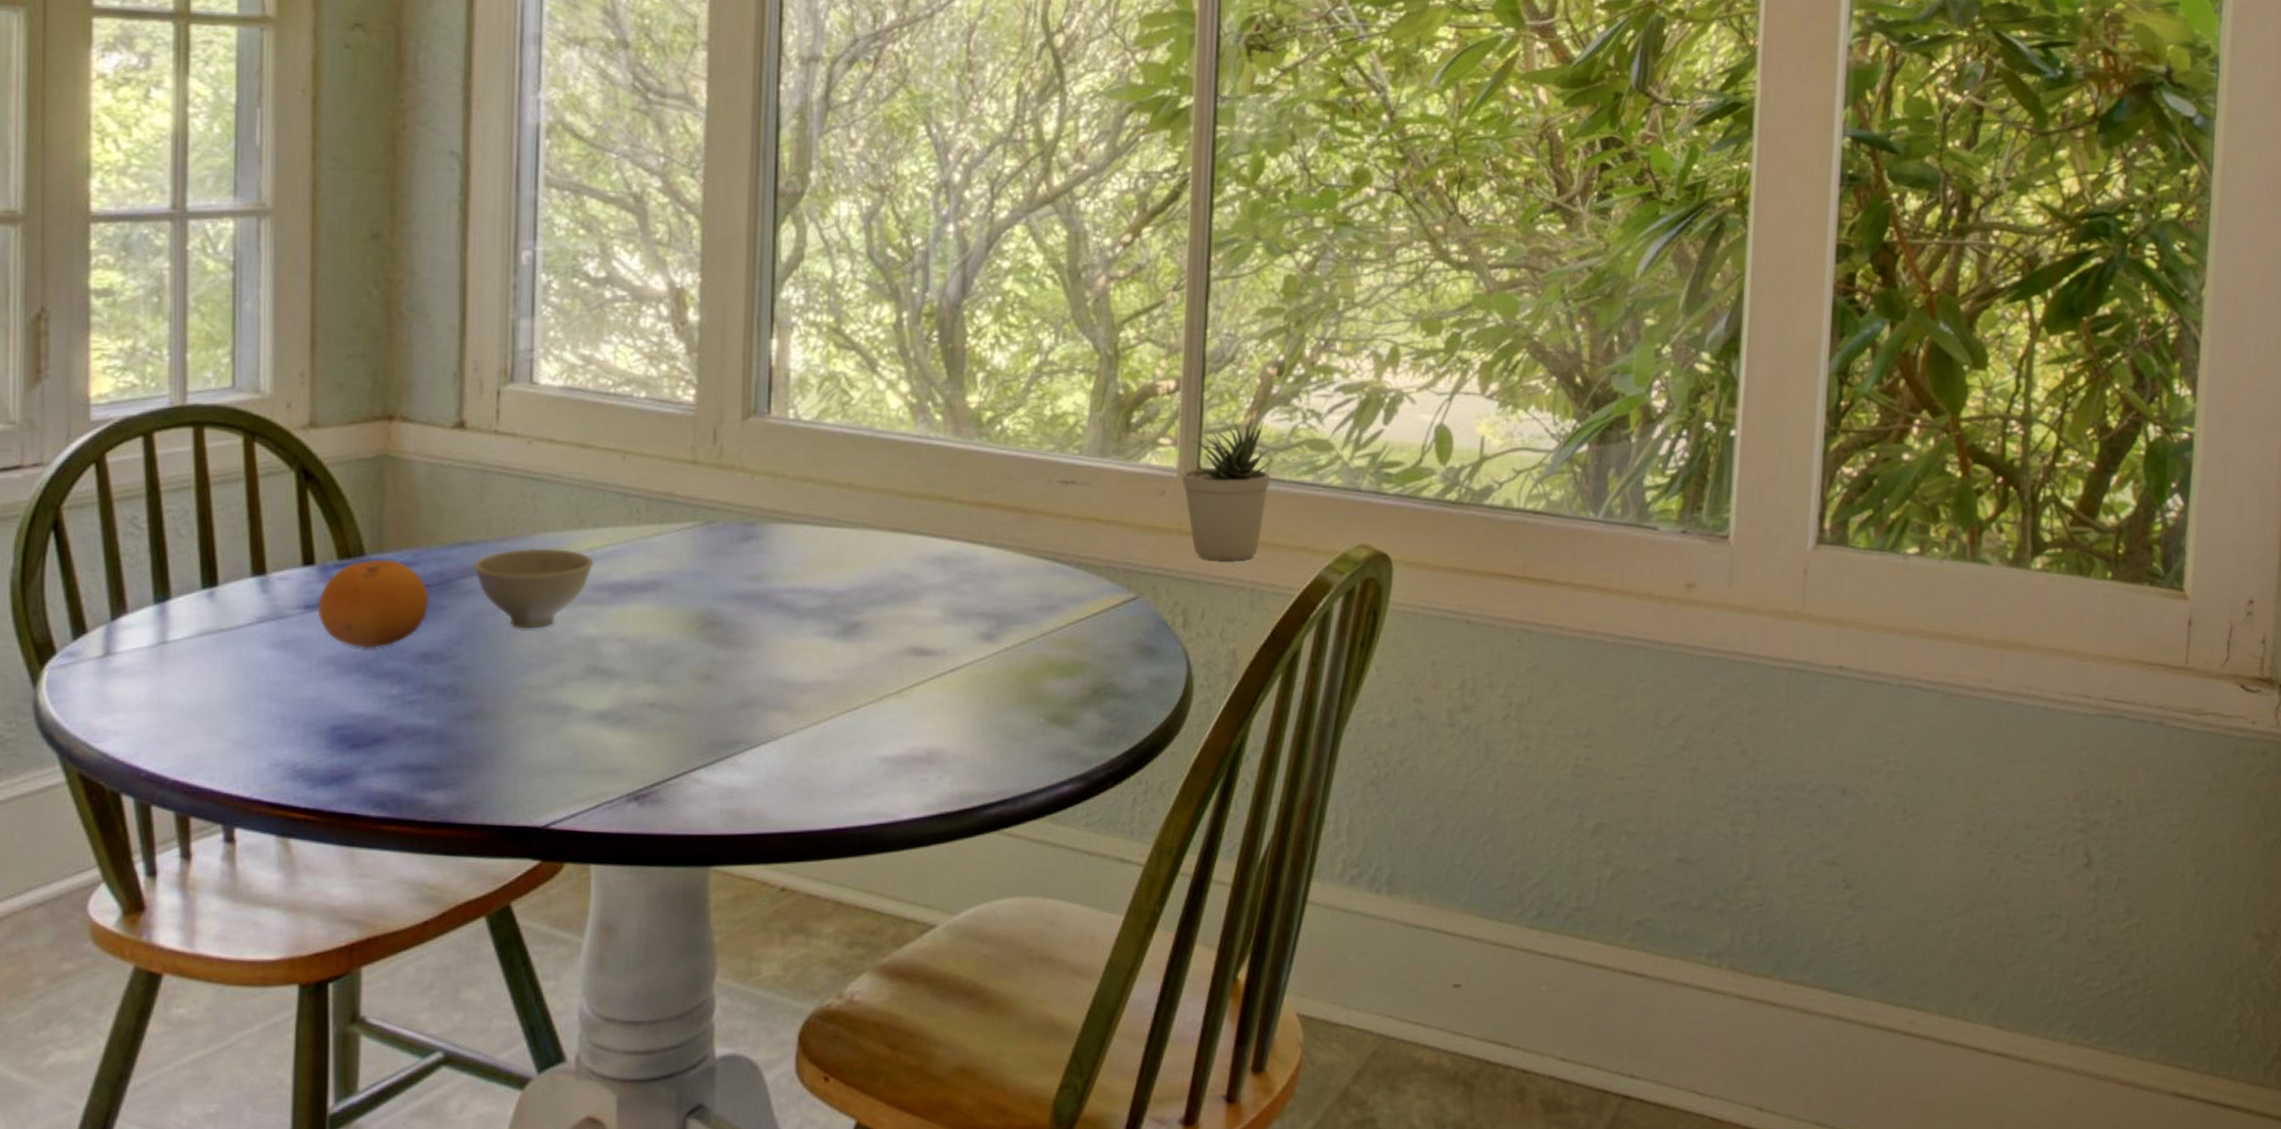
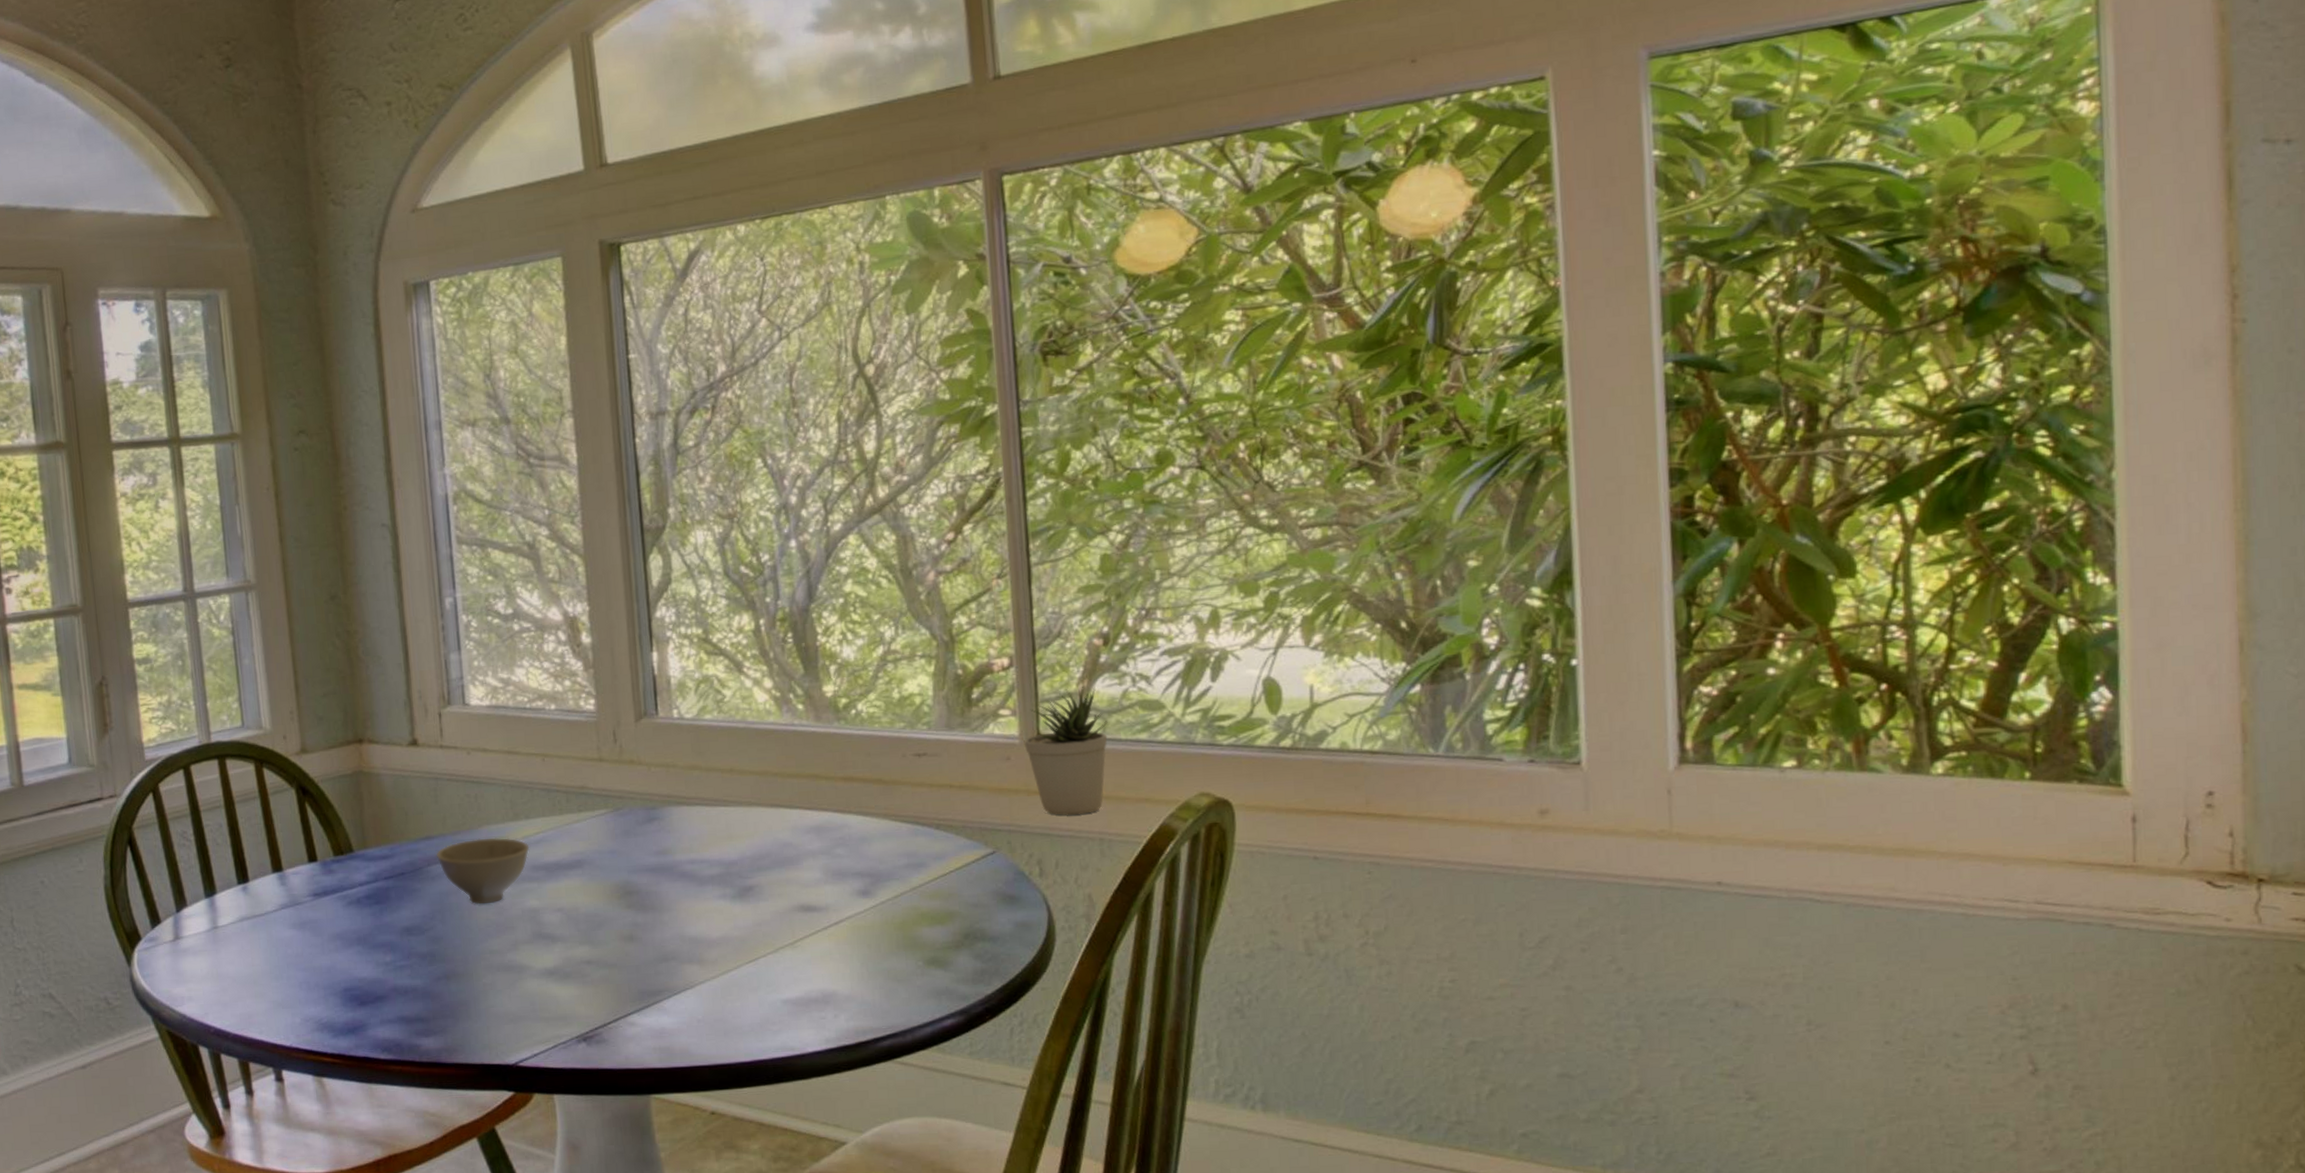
fruit: present [317,560,428,648] -> none [322,854,406,925]

